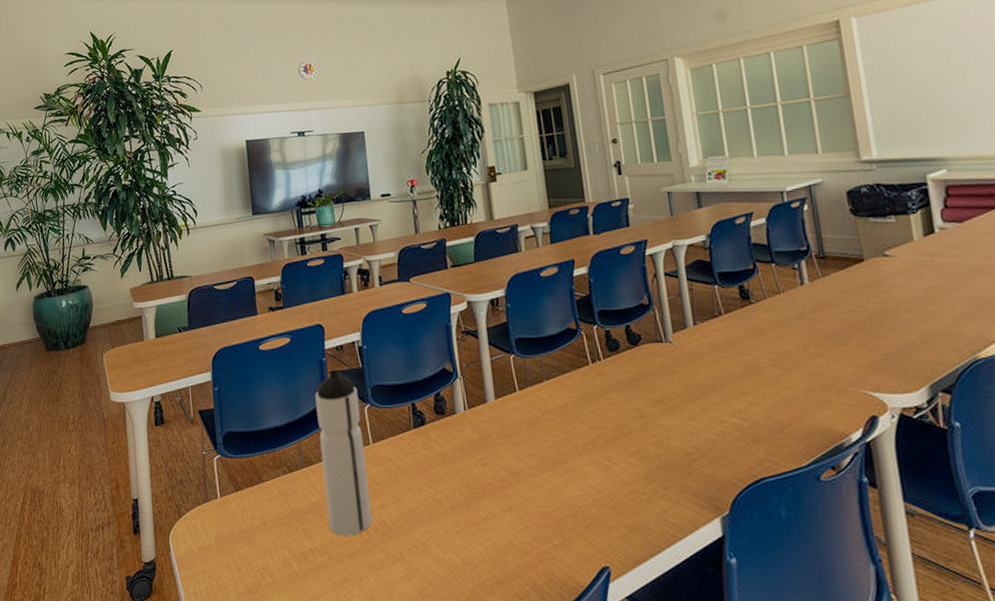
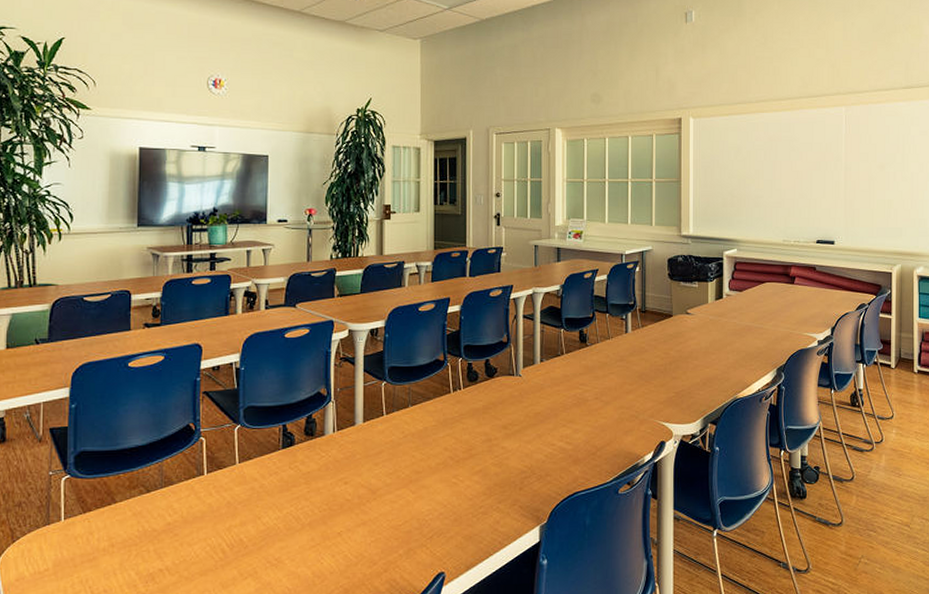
water bottle: present [315,370,372,536] -> none [182,390,230,555]

